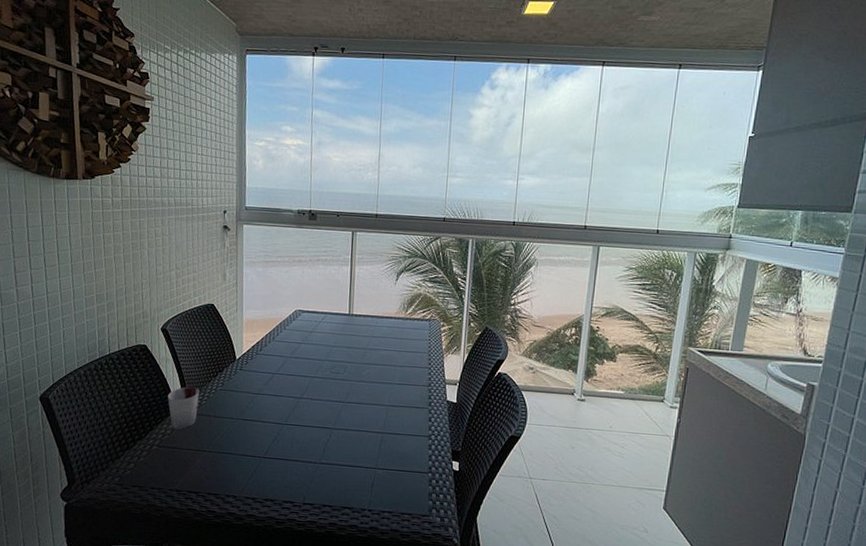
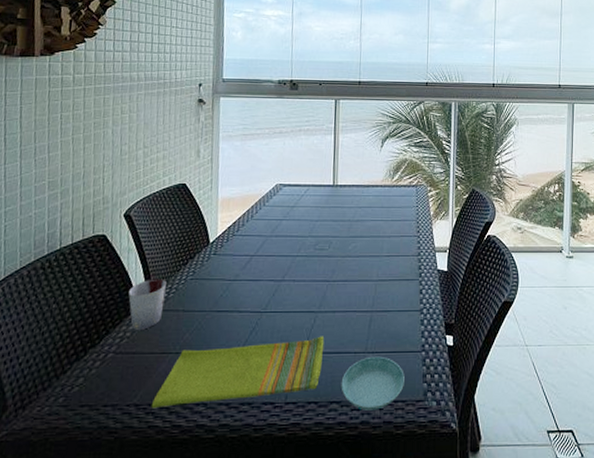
dish towel: none [189,449,339,496] -> present [151,336,325,409]
saucer: none [353,472,412,519] -> present [341,356,405,411]

